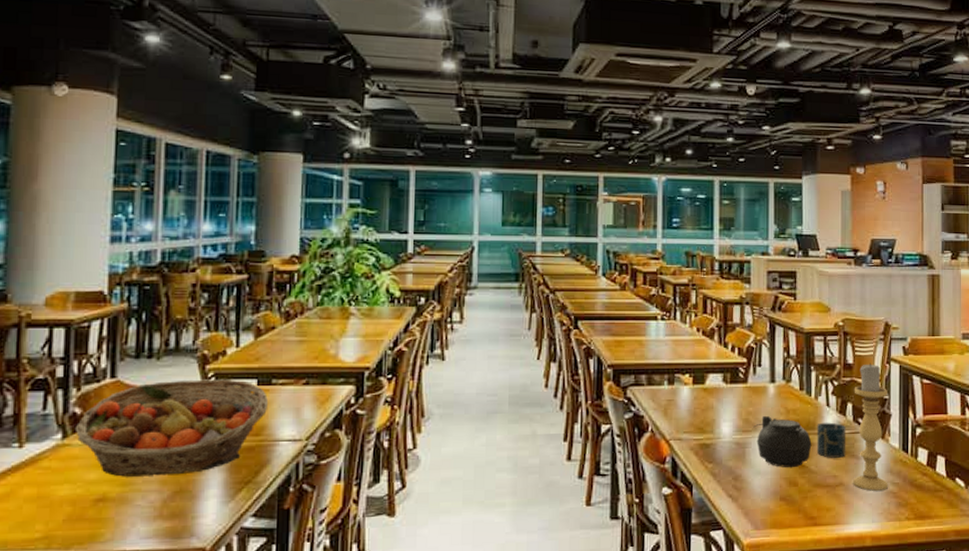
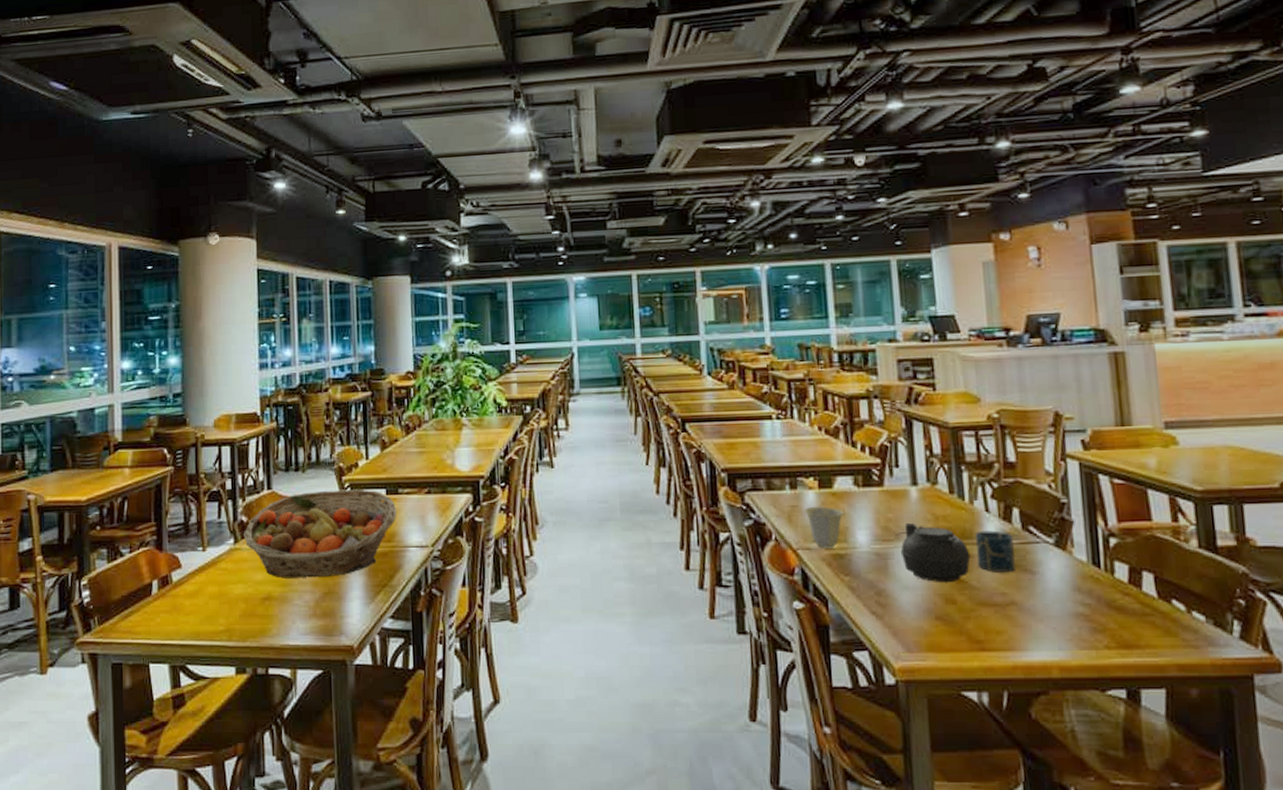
cup: none [678,400,713,439] -> present [803,506,845,548]
candle holder: present [853,362,888,491] -> none [1019,460,1077,612]

